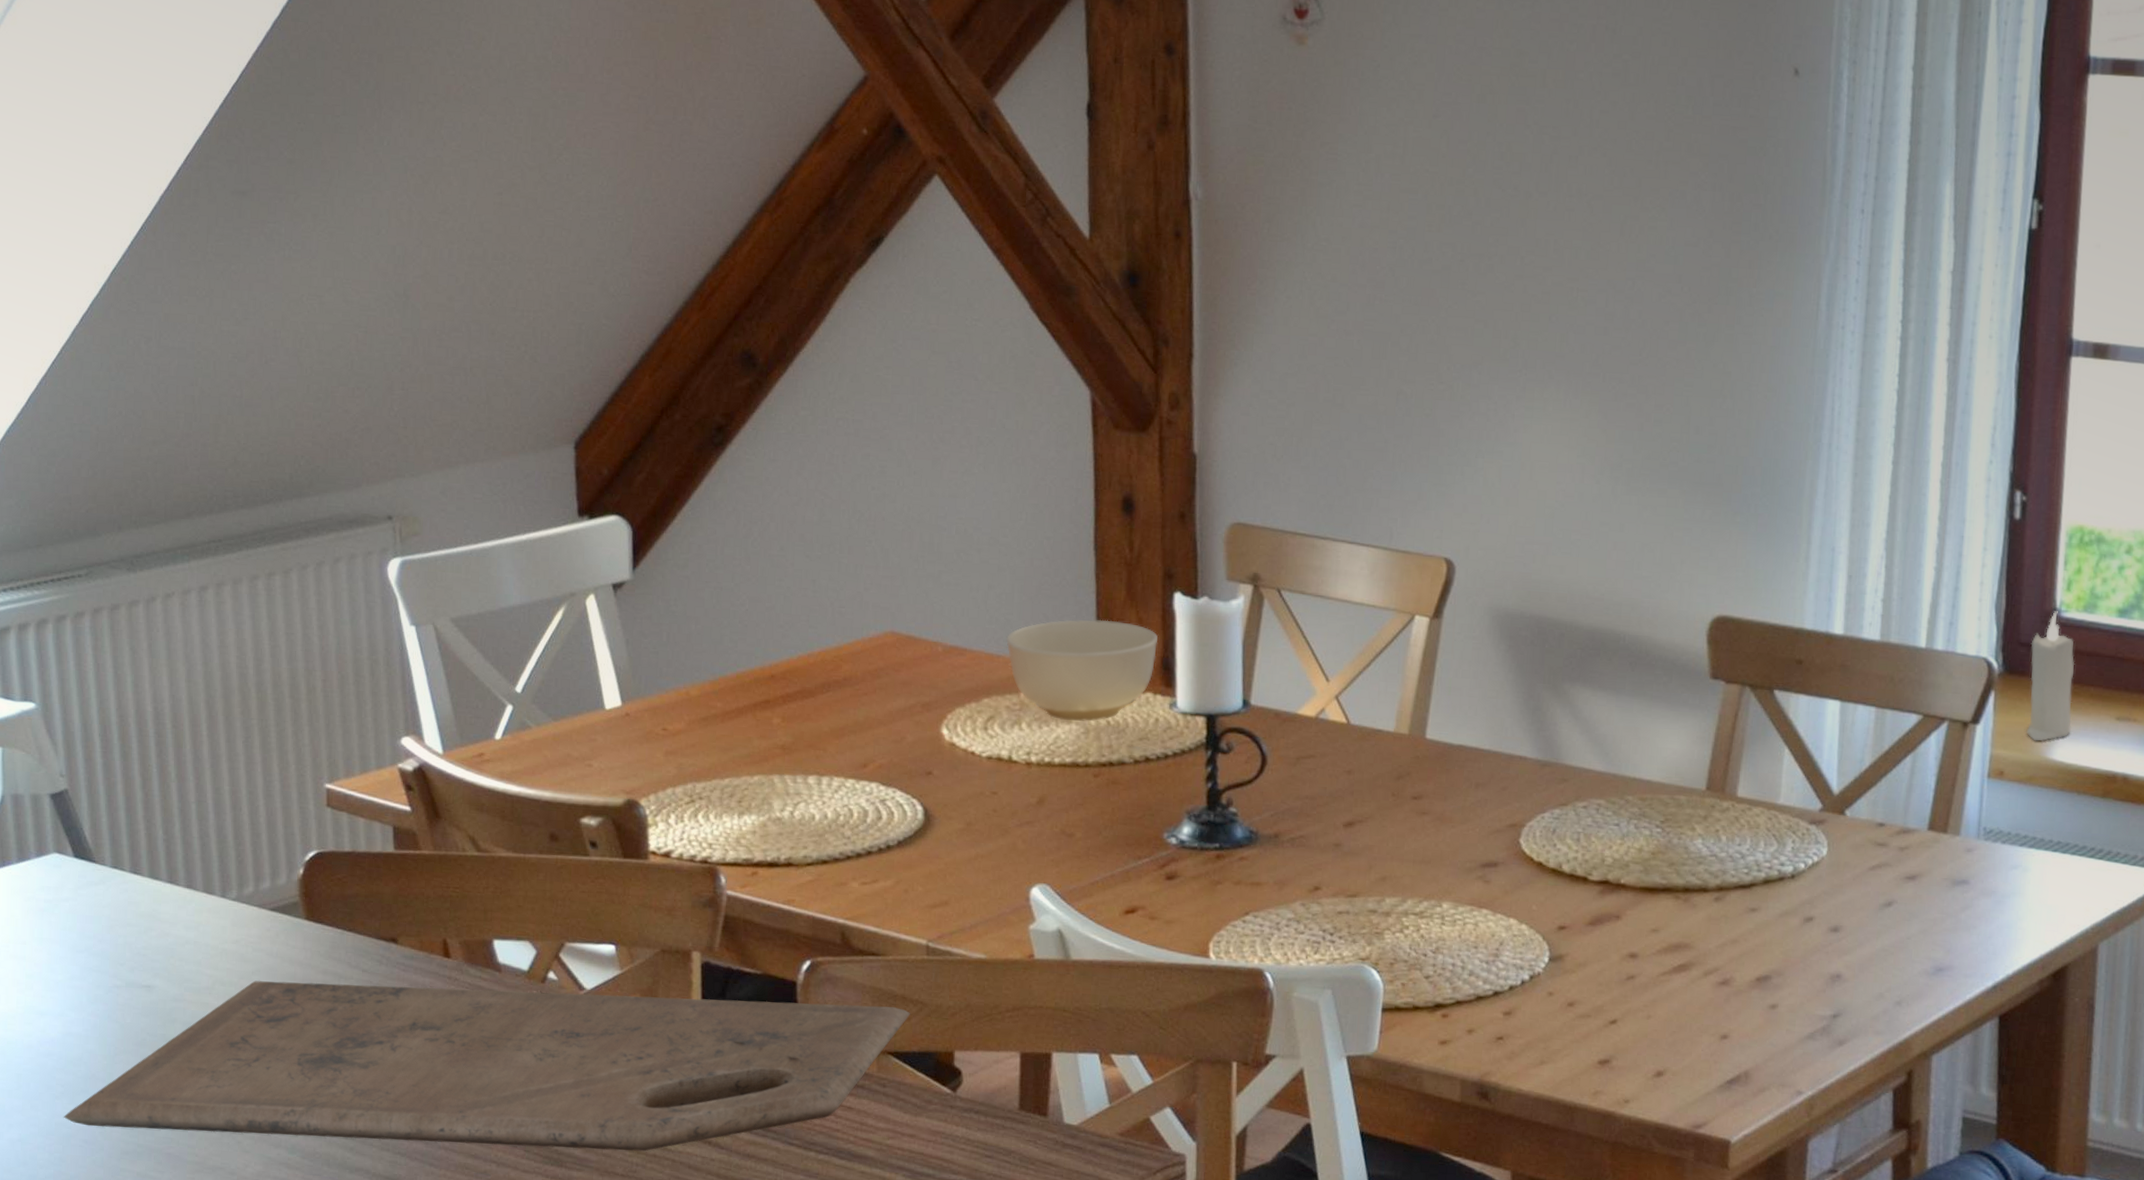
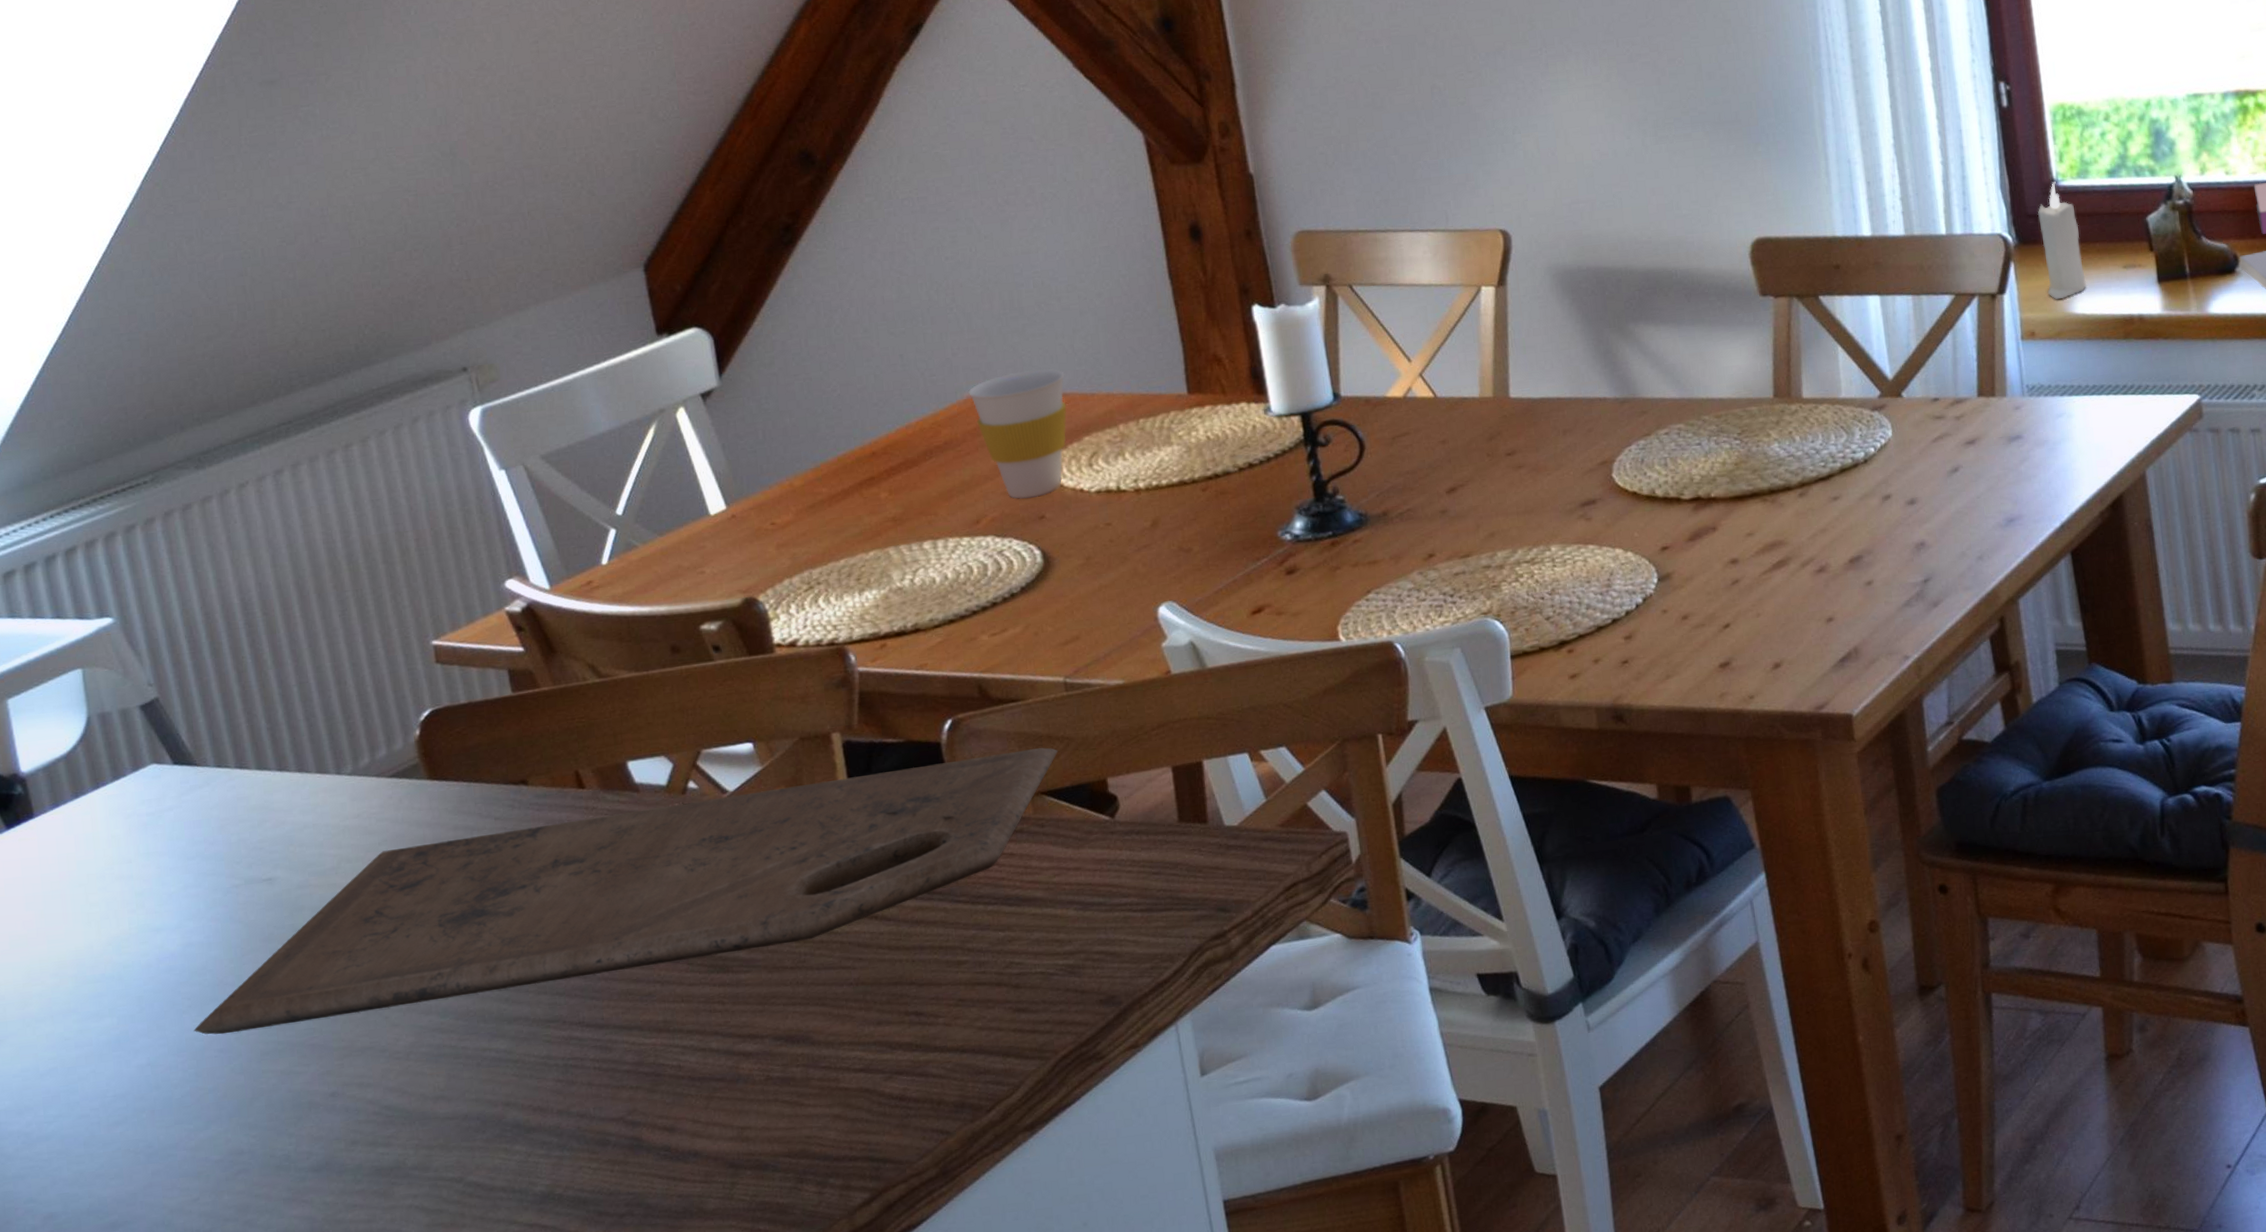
cup: none [875,619,974,752] -> present [968,368,1067,499]
bowl: present [1005,619,1158,721] -> none [1097,341,1244,443]

